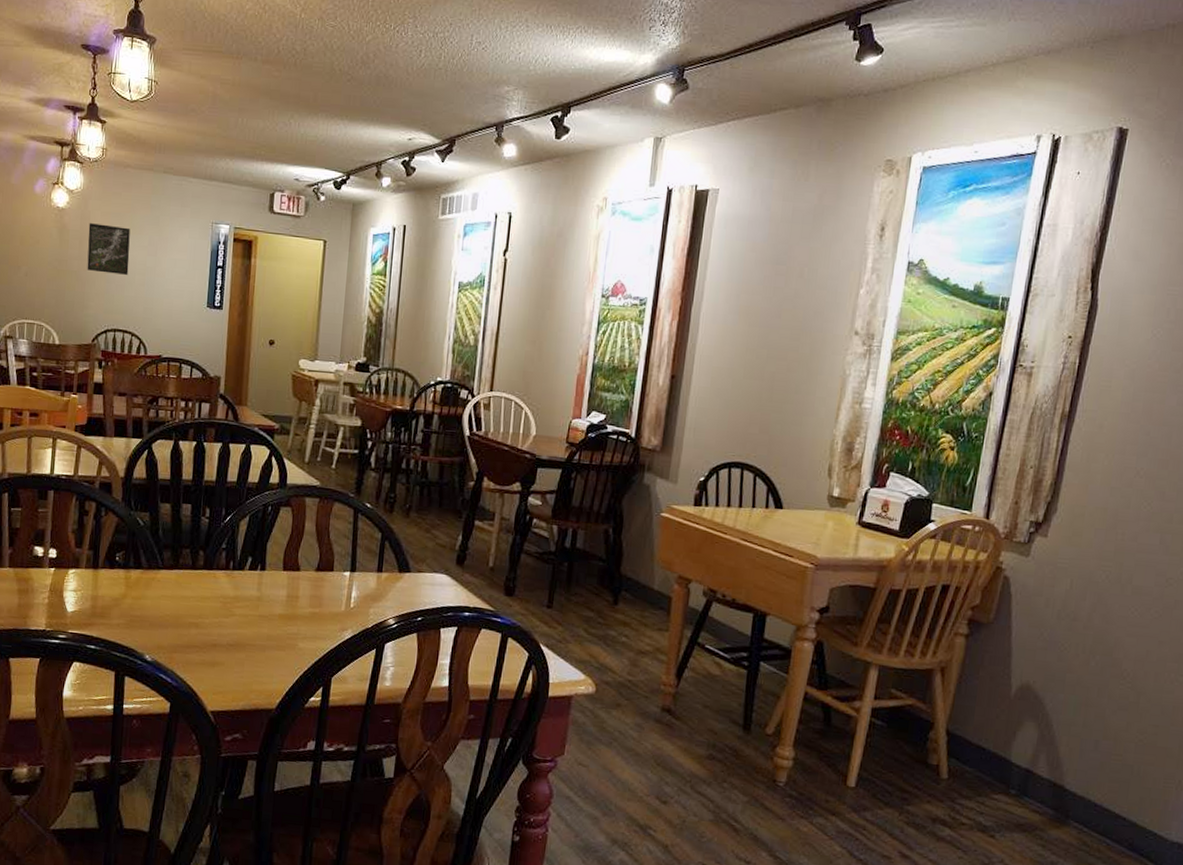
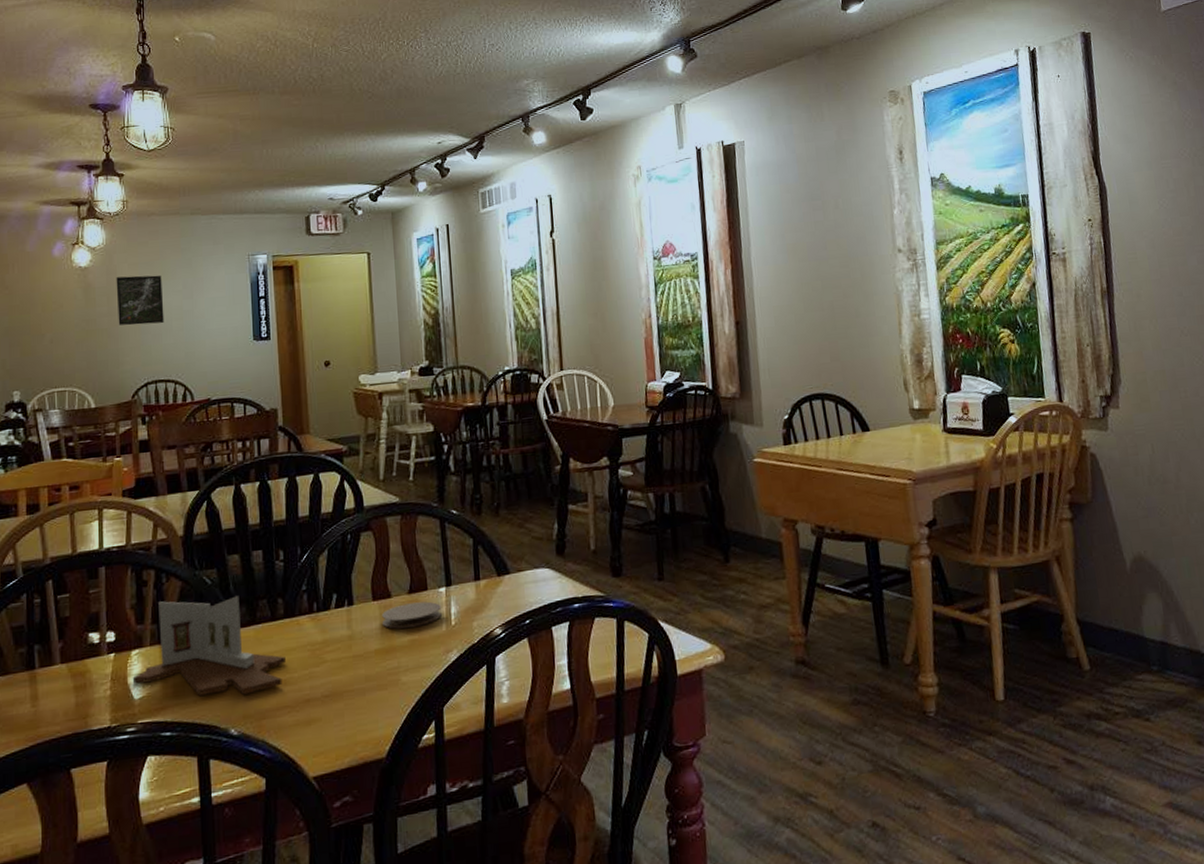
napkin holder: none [67,531,200,628] -> present [132,596,286,696]
coaster: none [289,579,343,602] -> present [382,601,442,629]

